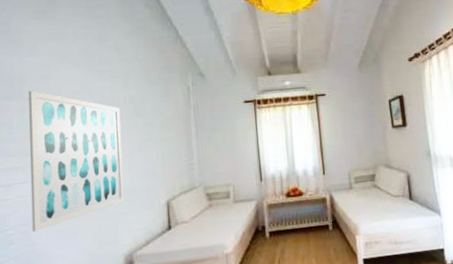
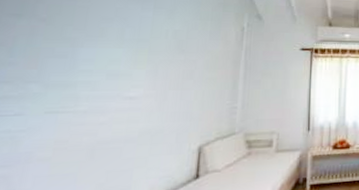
wall art: present [28,90,124,232] -> none [14,9,160,175]

